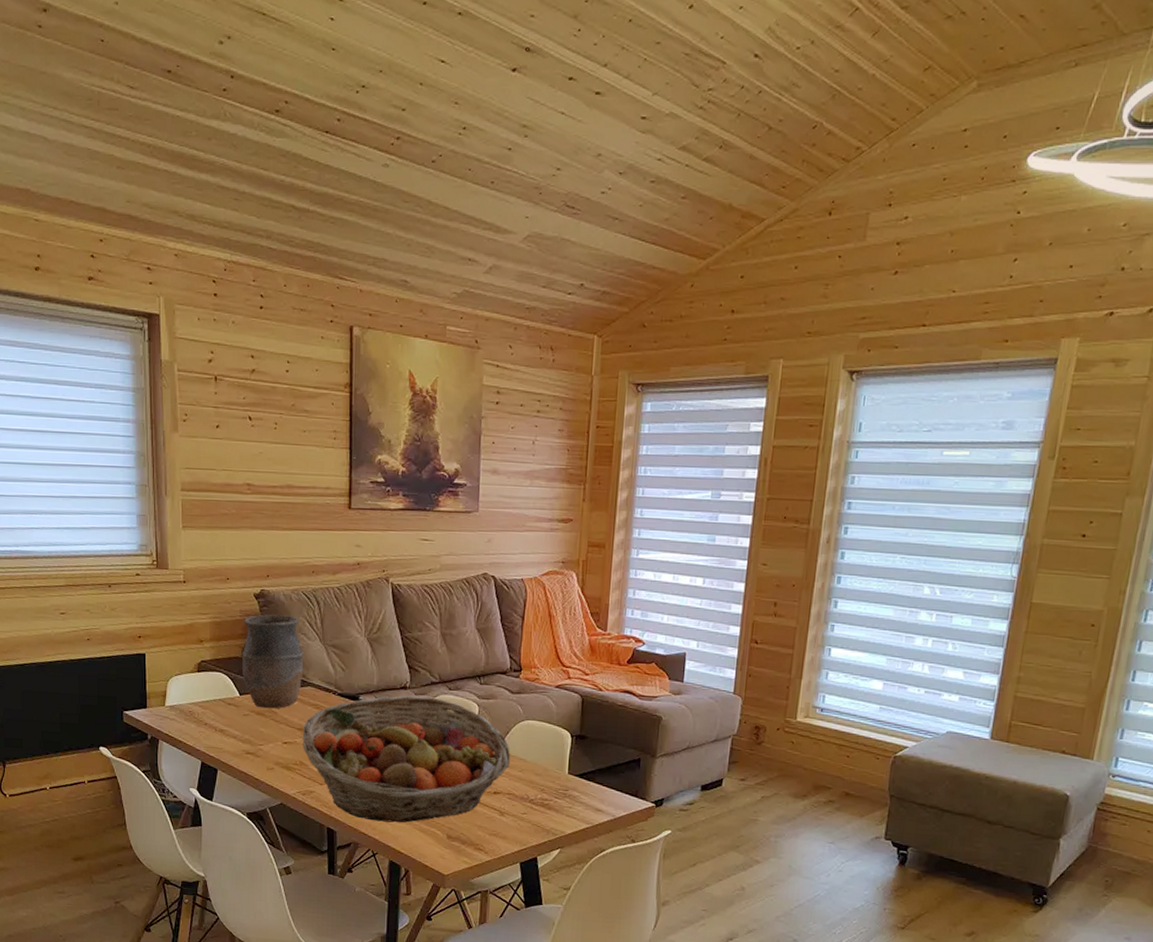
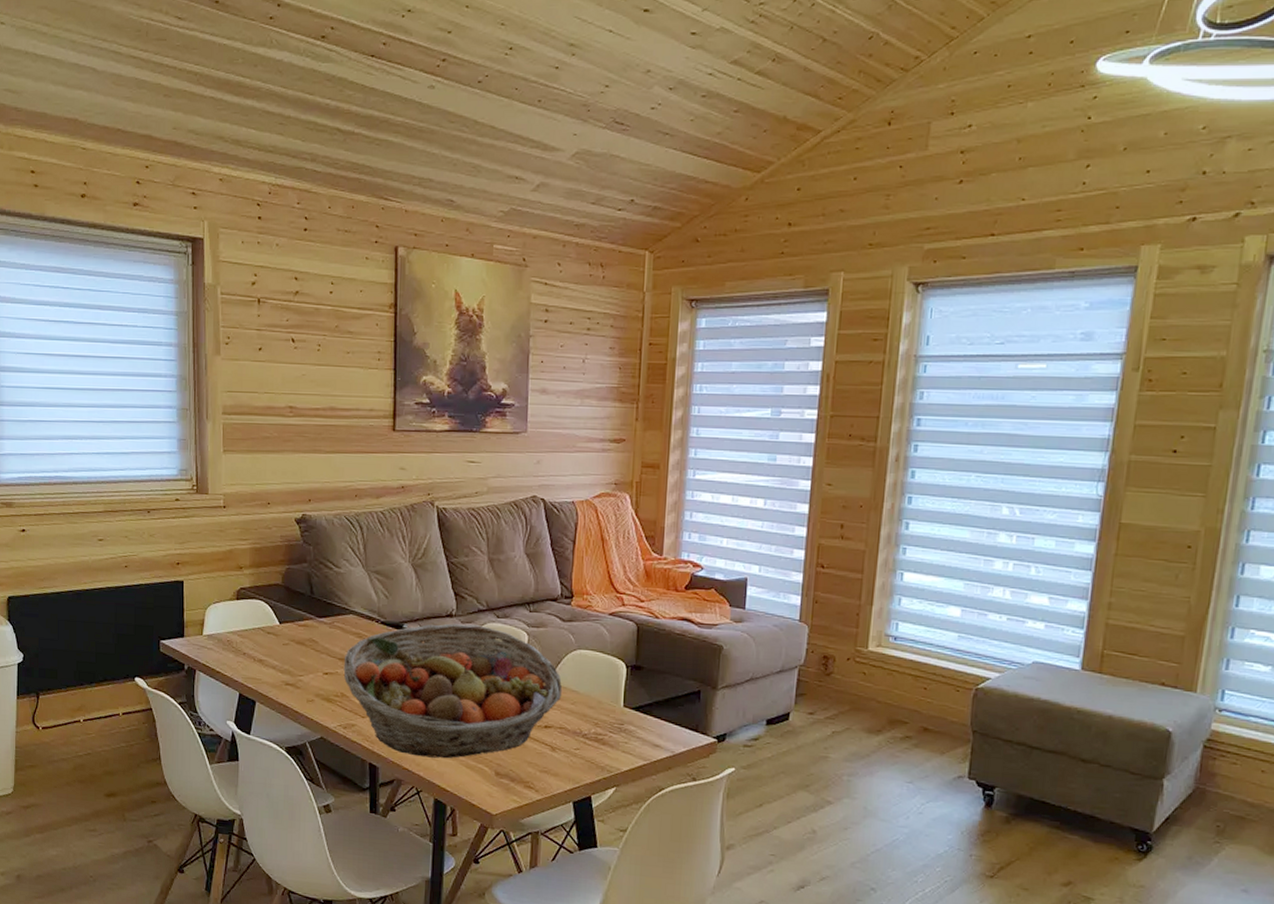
vase: present [241,614,304,709] -> none [282,539,346,638]

